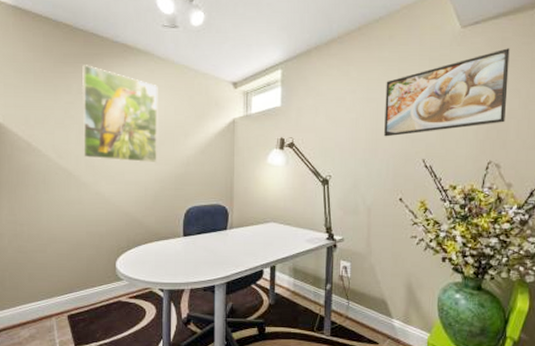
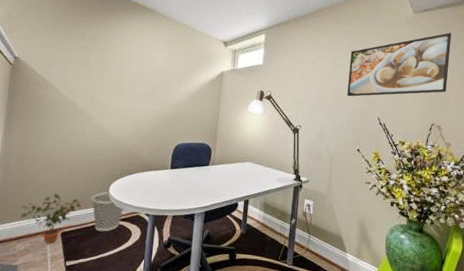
potted plant: none [20,271,87,329] -> present [20,192,82,244]
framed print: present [82,65,158,163] -> none [90,16,160,104]
wastebasket: none [97,266,134,312] -> present [92,191,124,232]

